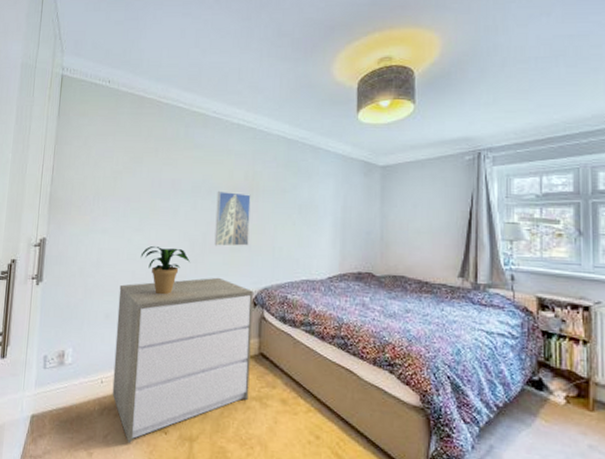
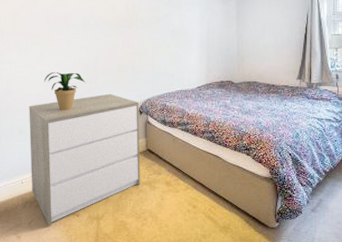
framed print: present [214,190,251,247] -> none [103,22,133,68]

